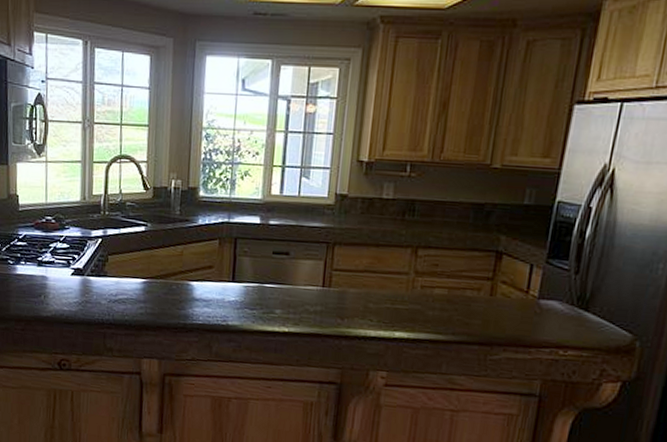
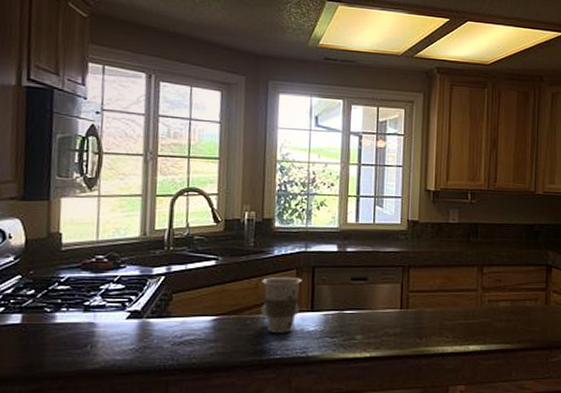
cup: none [185,246,225,301] -> present [261,277,302,333]

